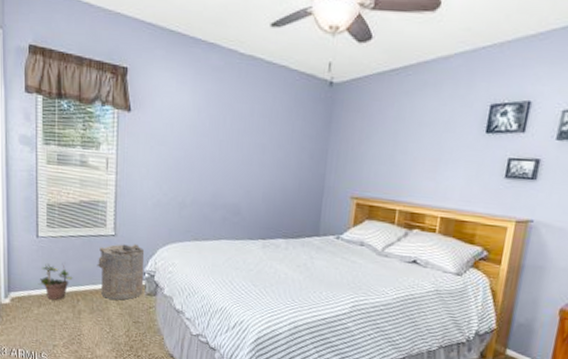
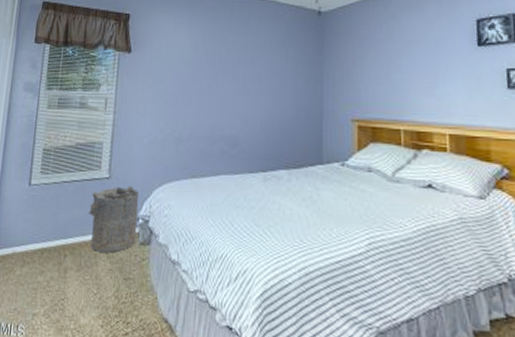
potted plant: present [38,263,73,300] -> none [24,214,62,257]

